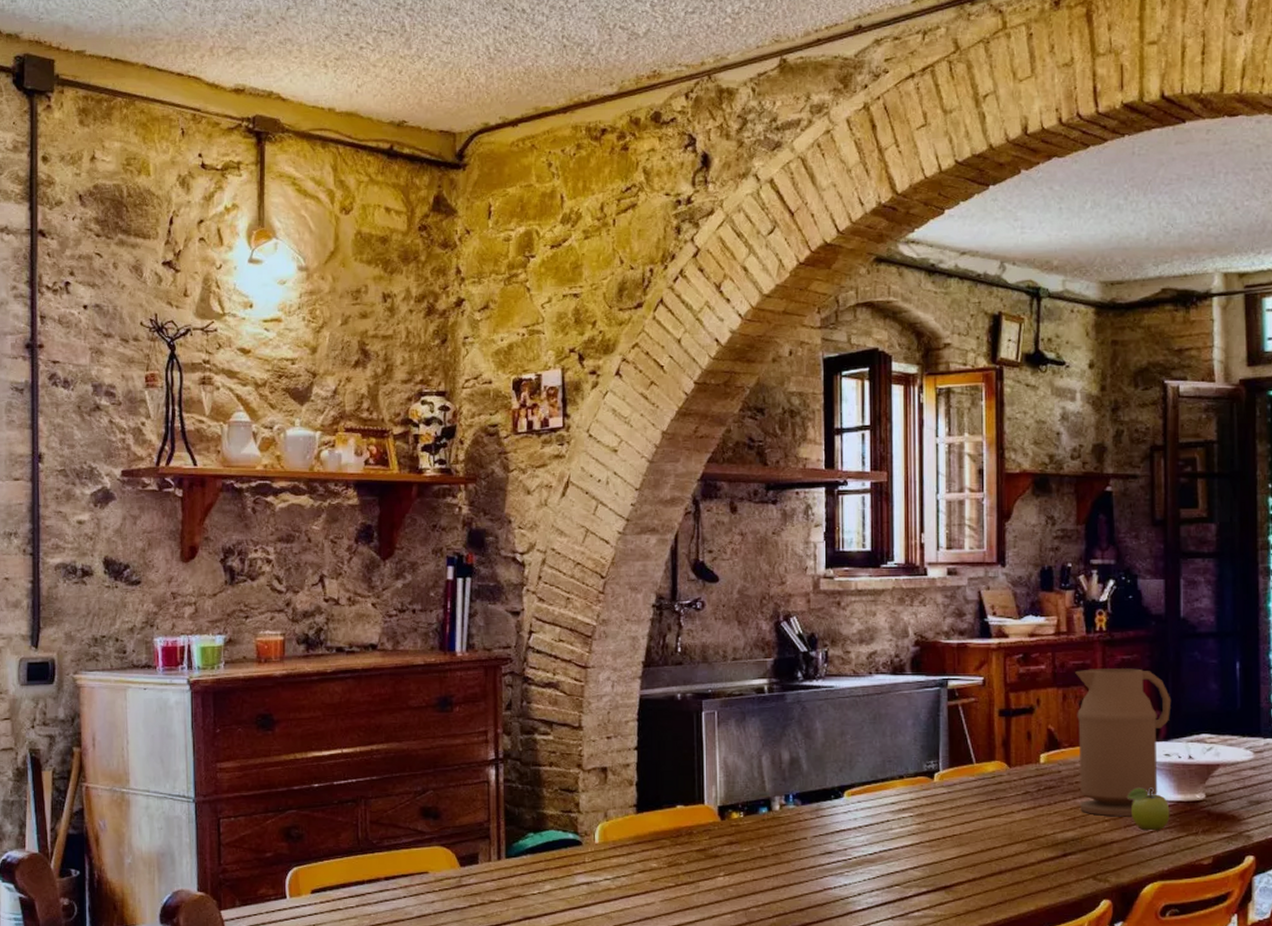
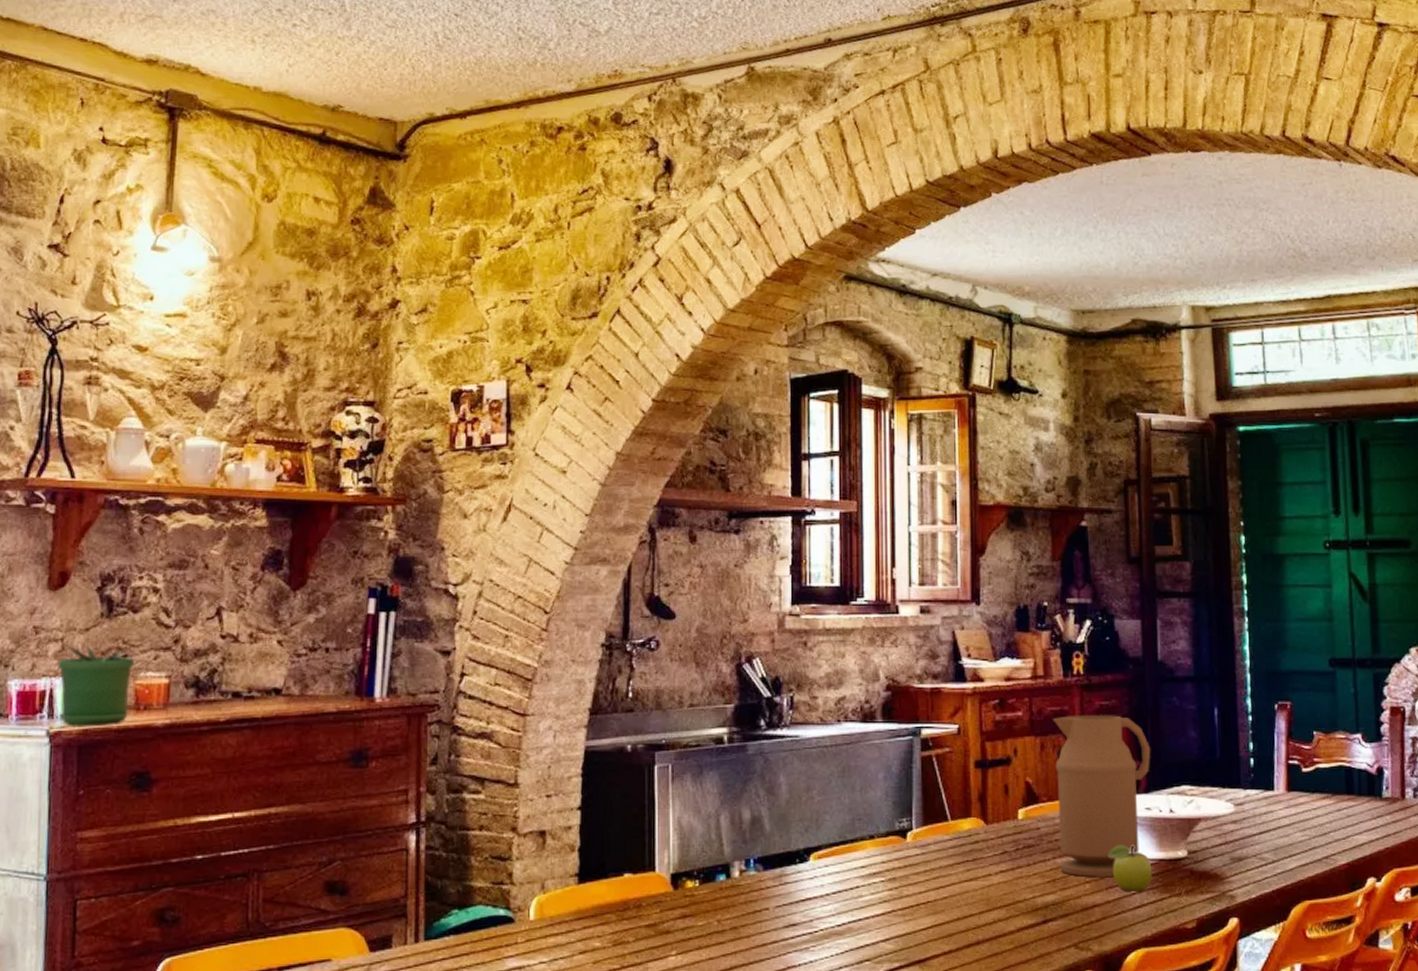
planter: none [193,605,256,677] -> present [57,641,137,728]

